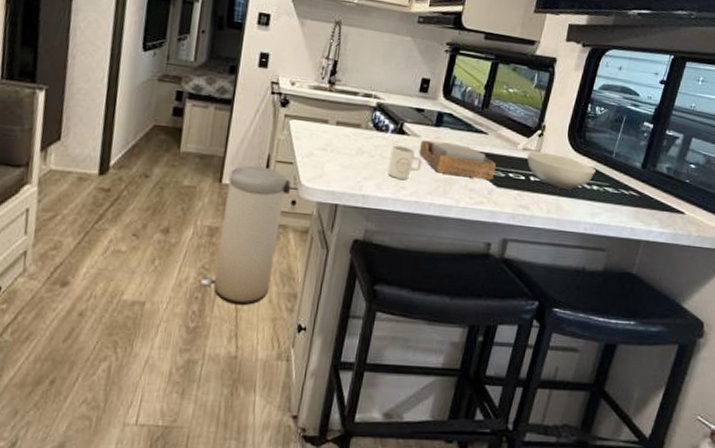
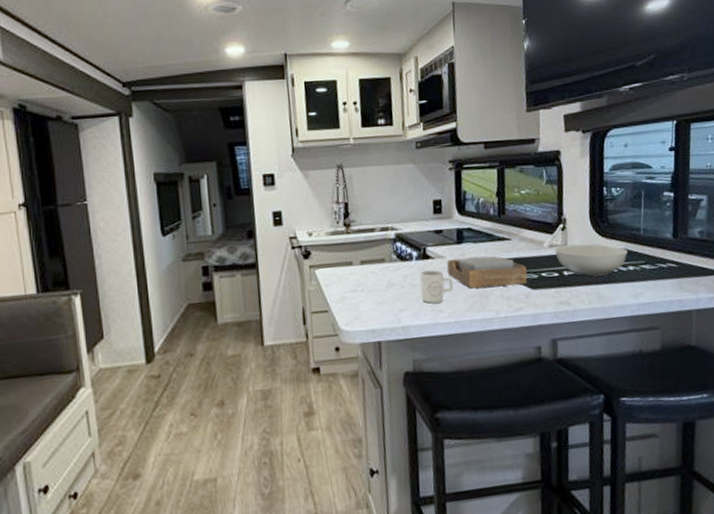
pedal bin: present [201,165,291,305] -> none [265,320,333,462]

